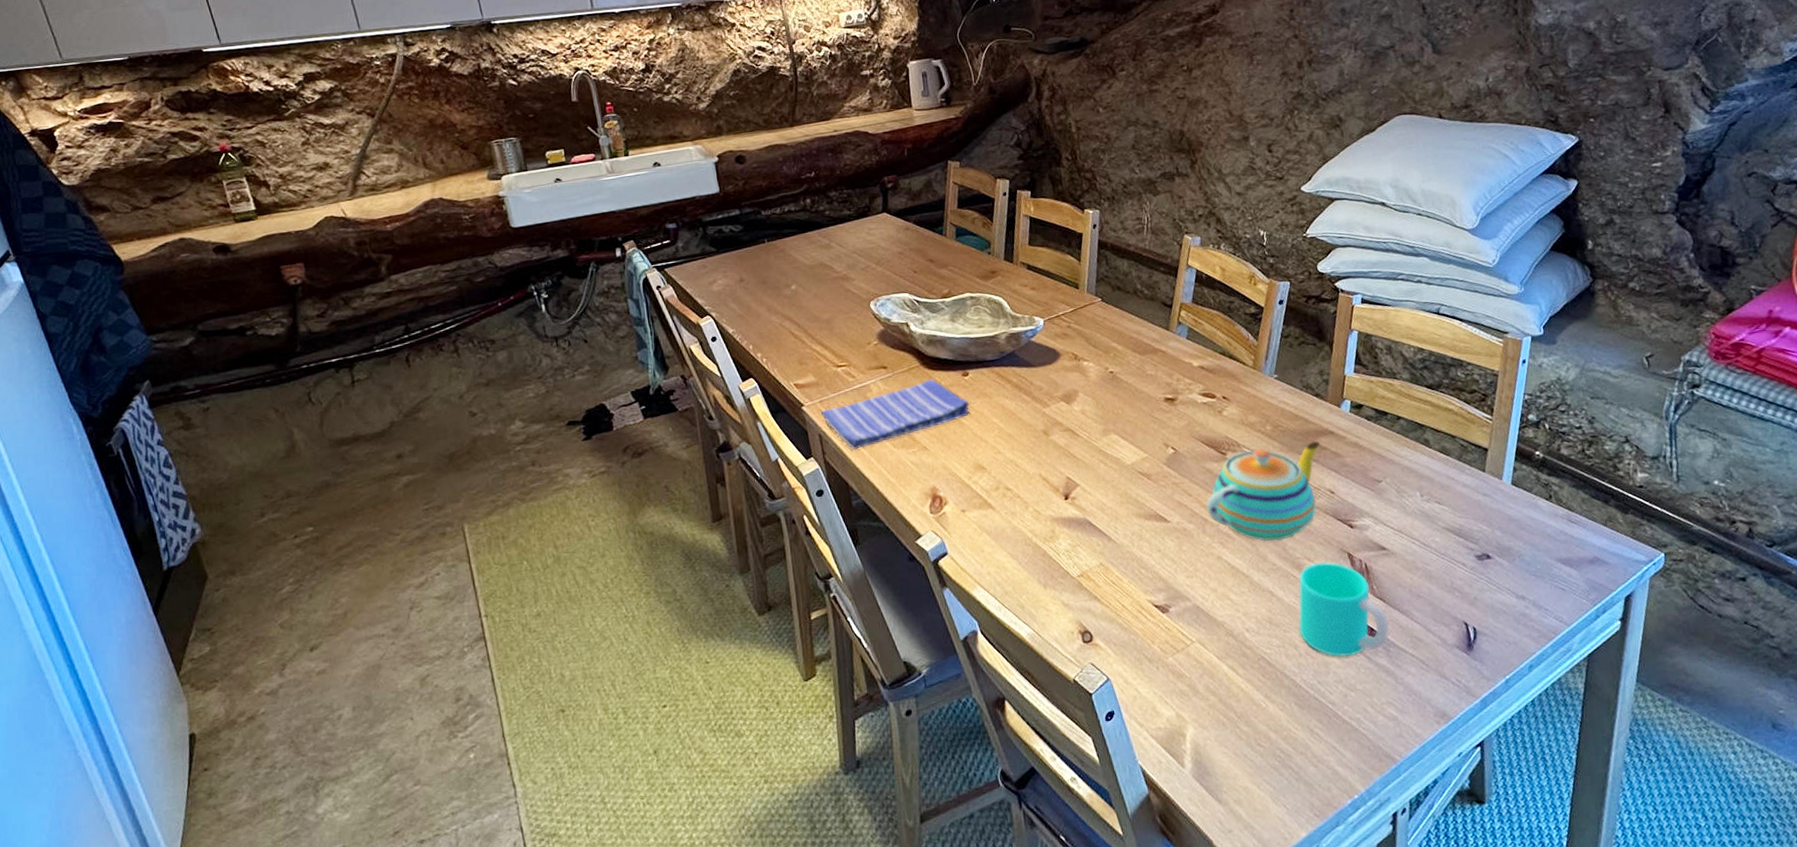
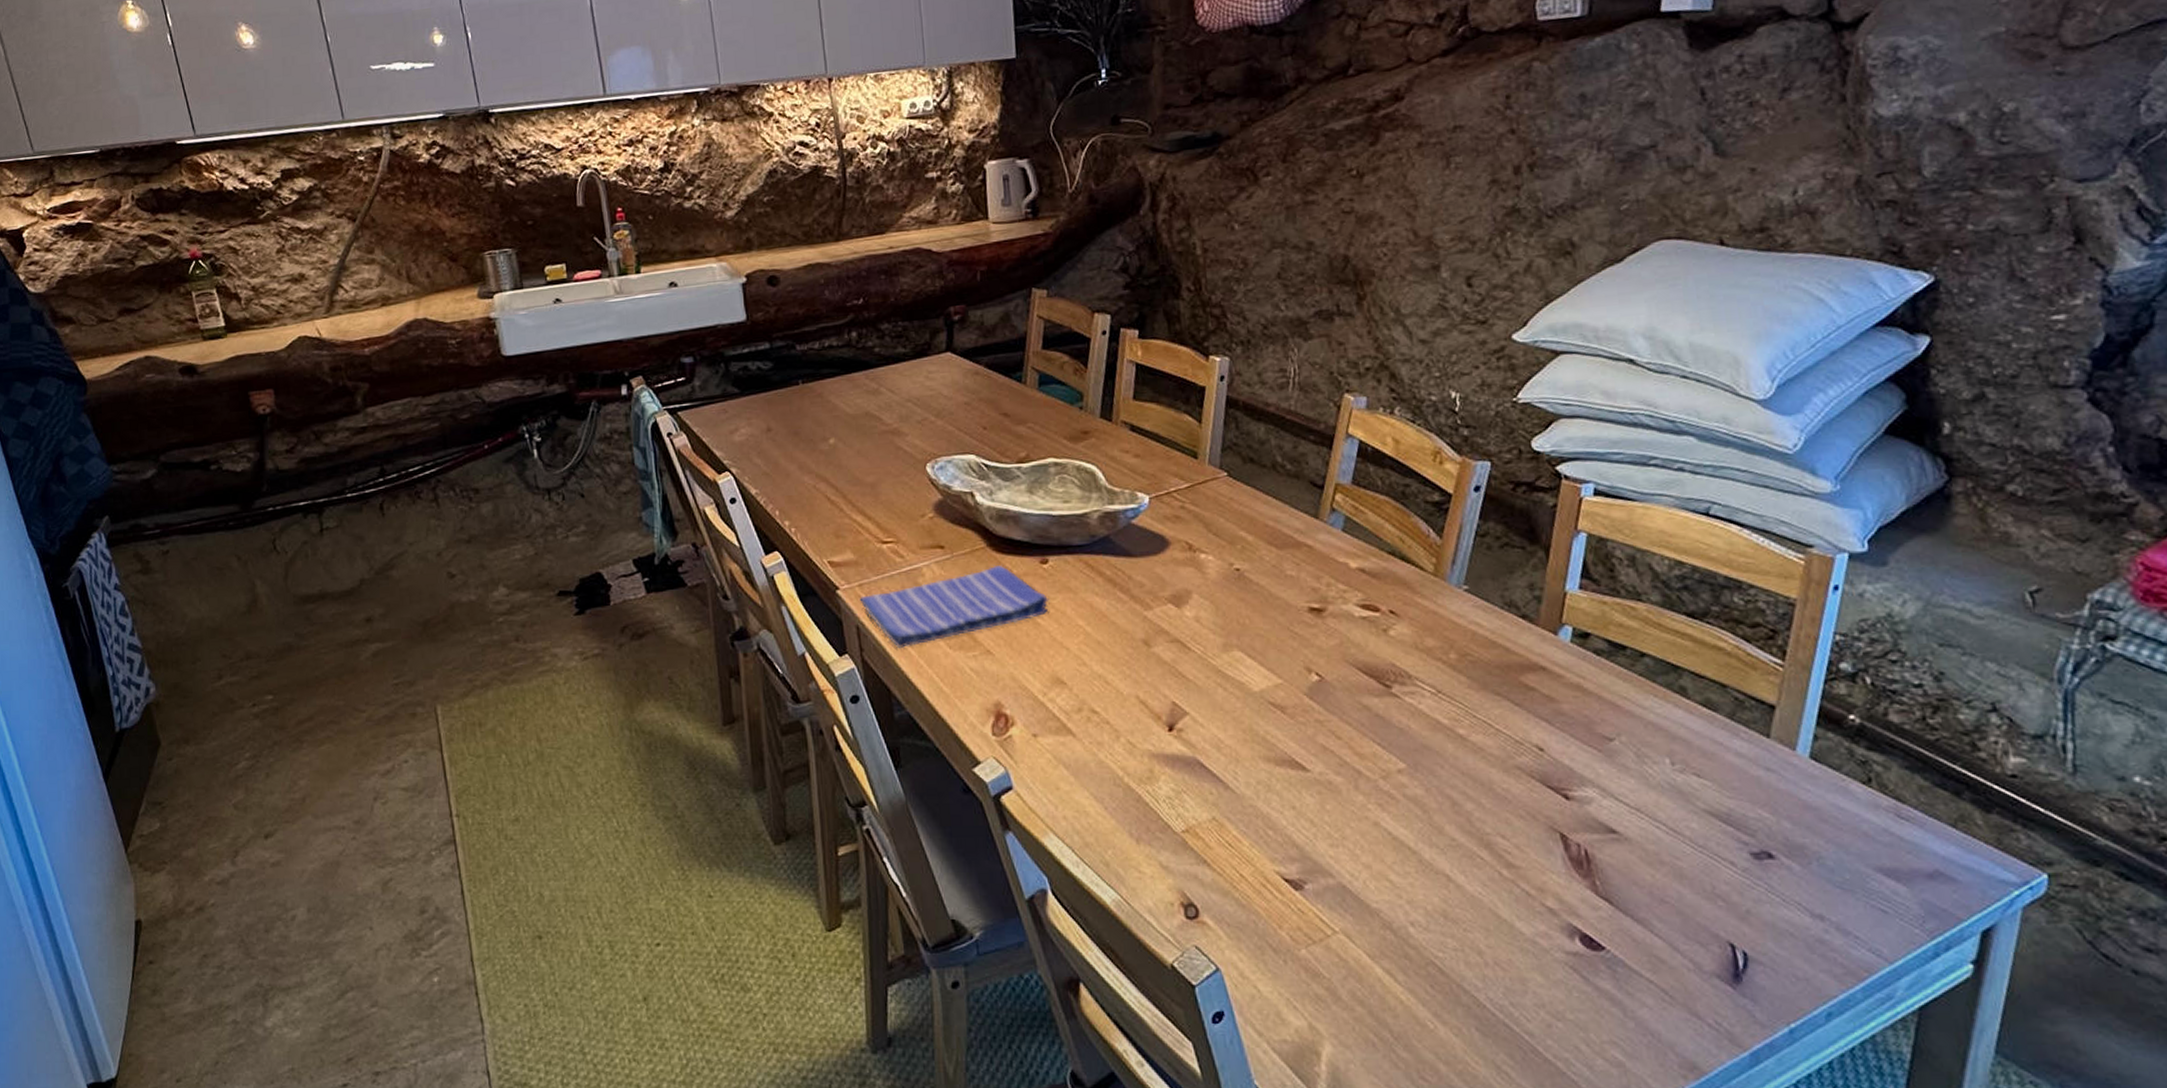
teapot: present [1206,440,1321,542] -> none [1360,677,1527,809]
cup: present [1299,562,1389,658] -> none [1486,843,1617,974]

